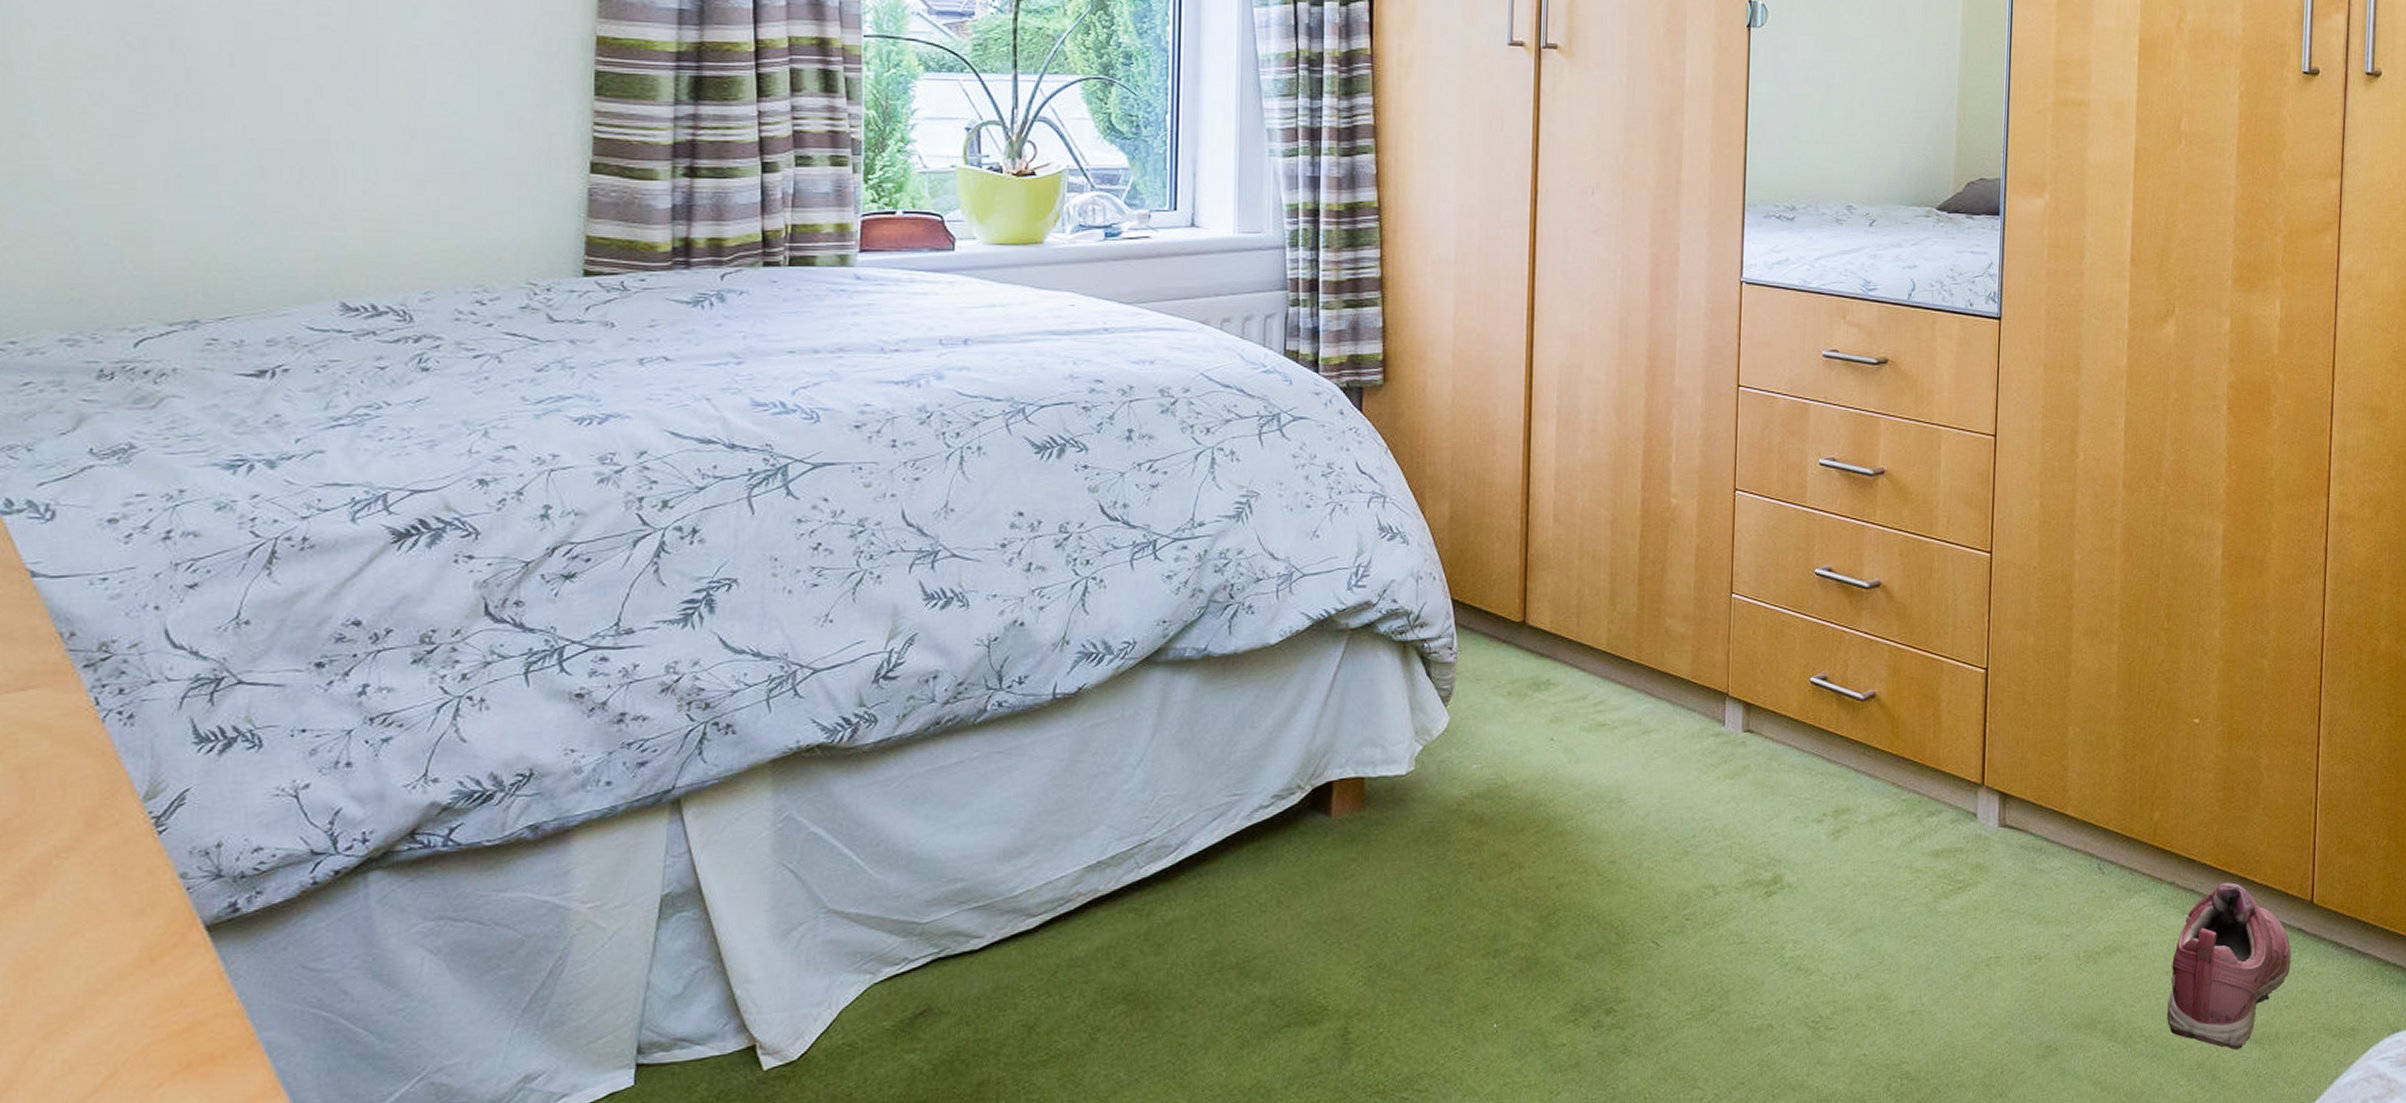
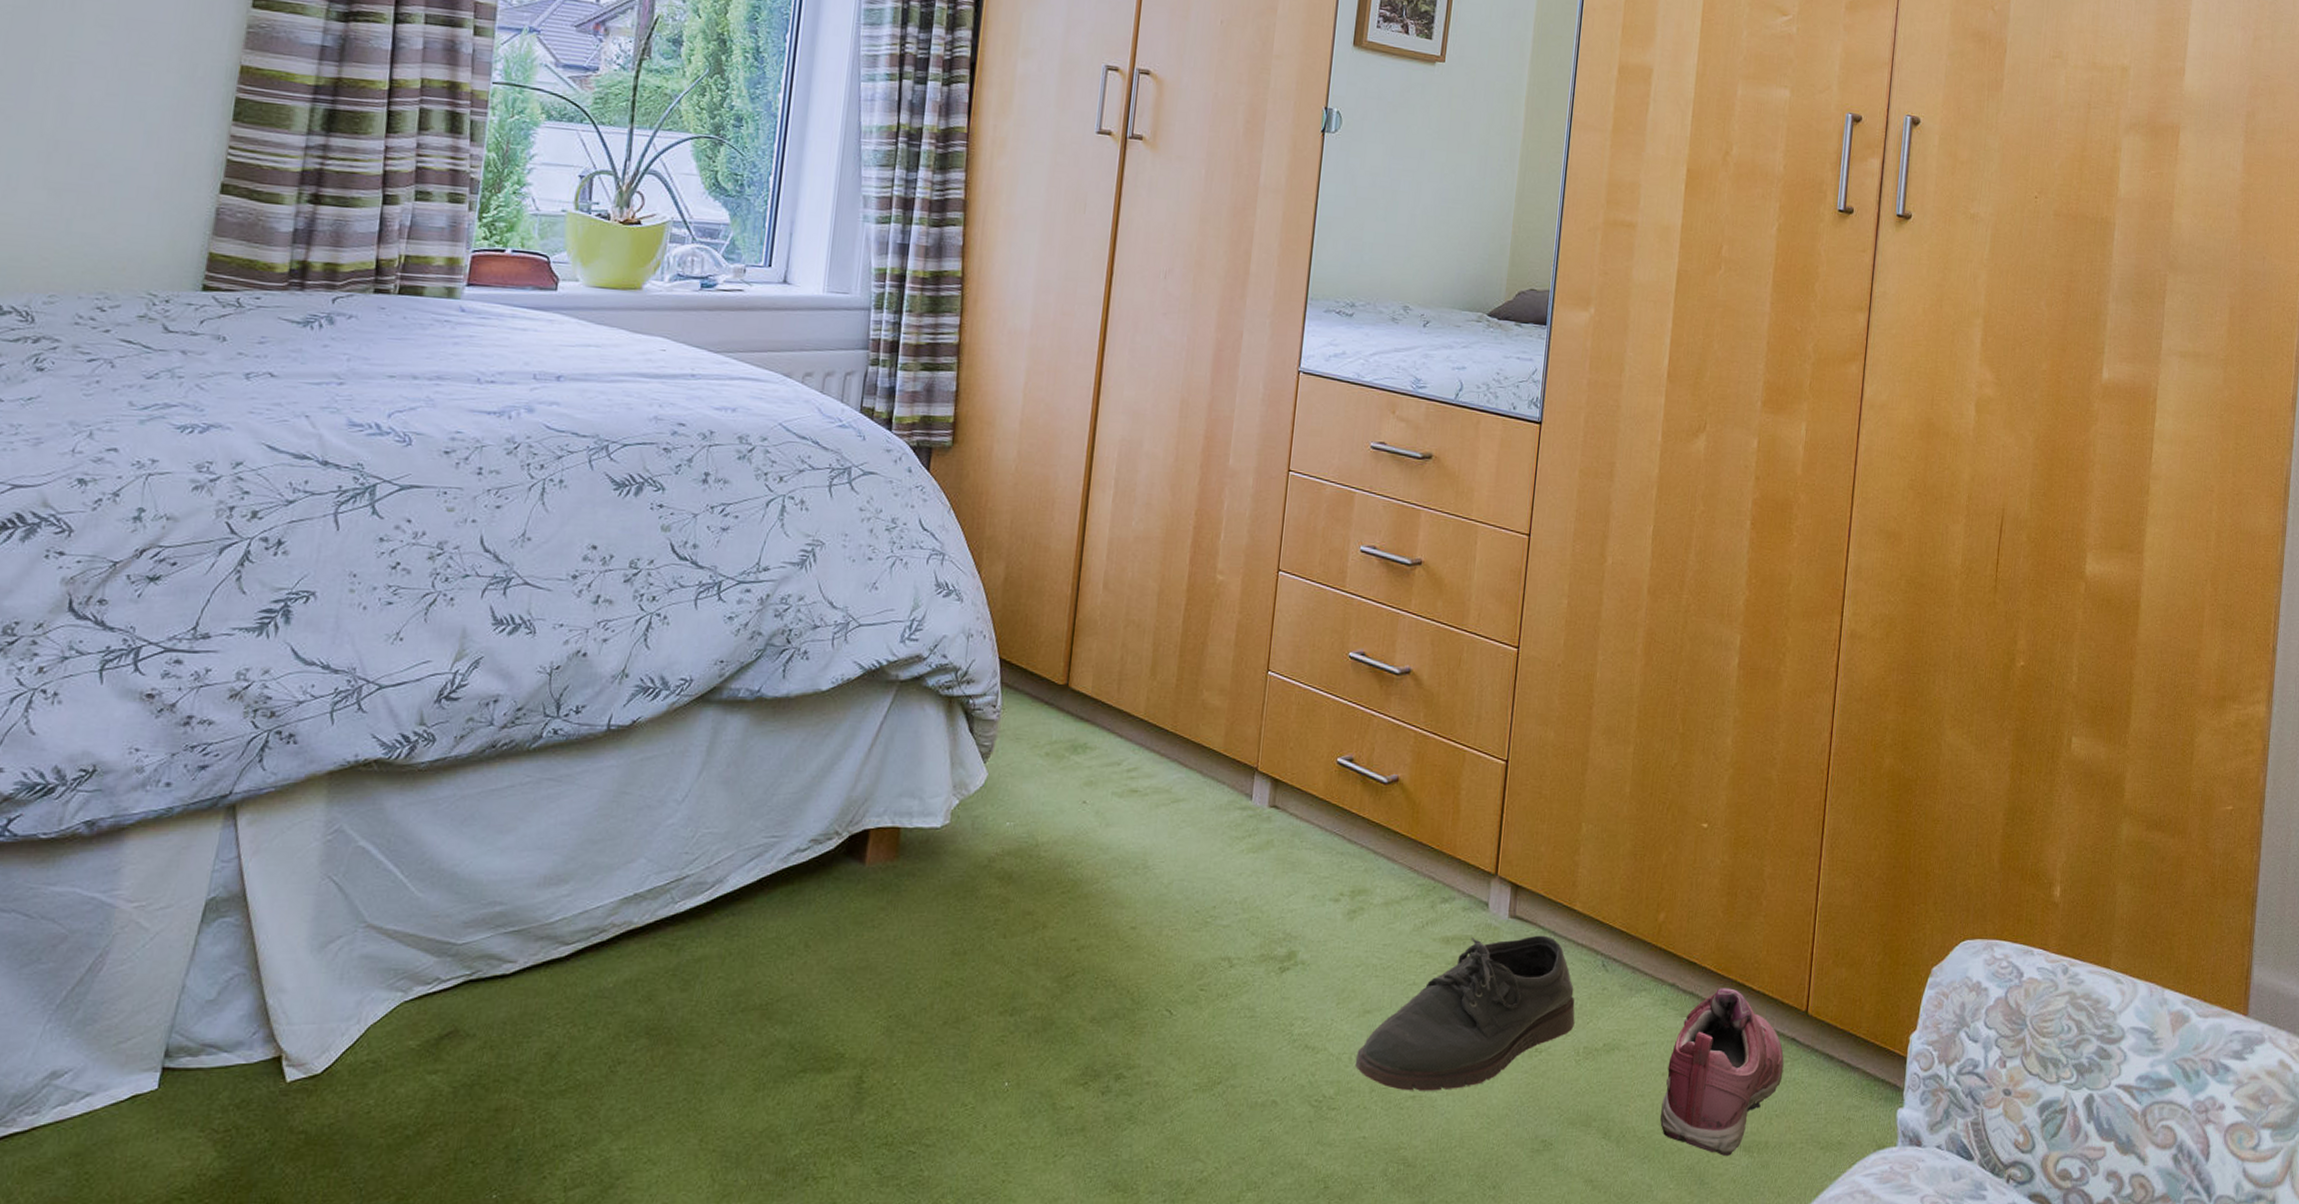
shoe: none [1850,842,2073,1006] -> present [1354,935,1575,1091]

